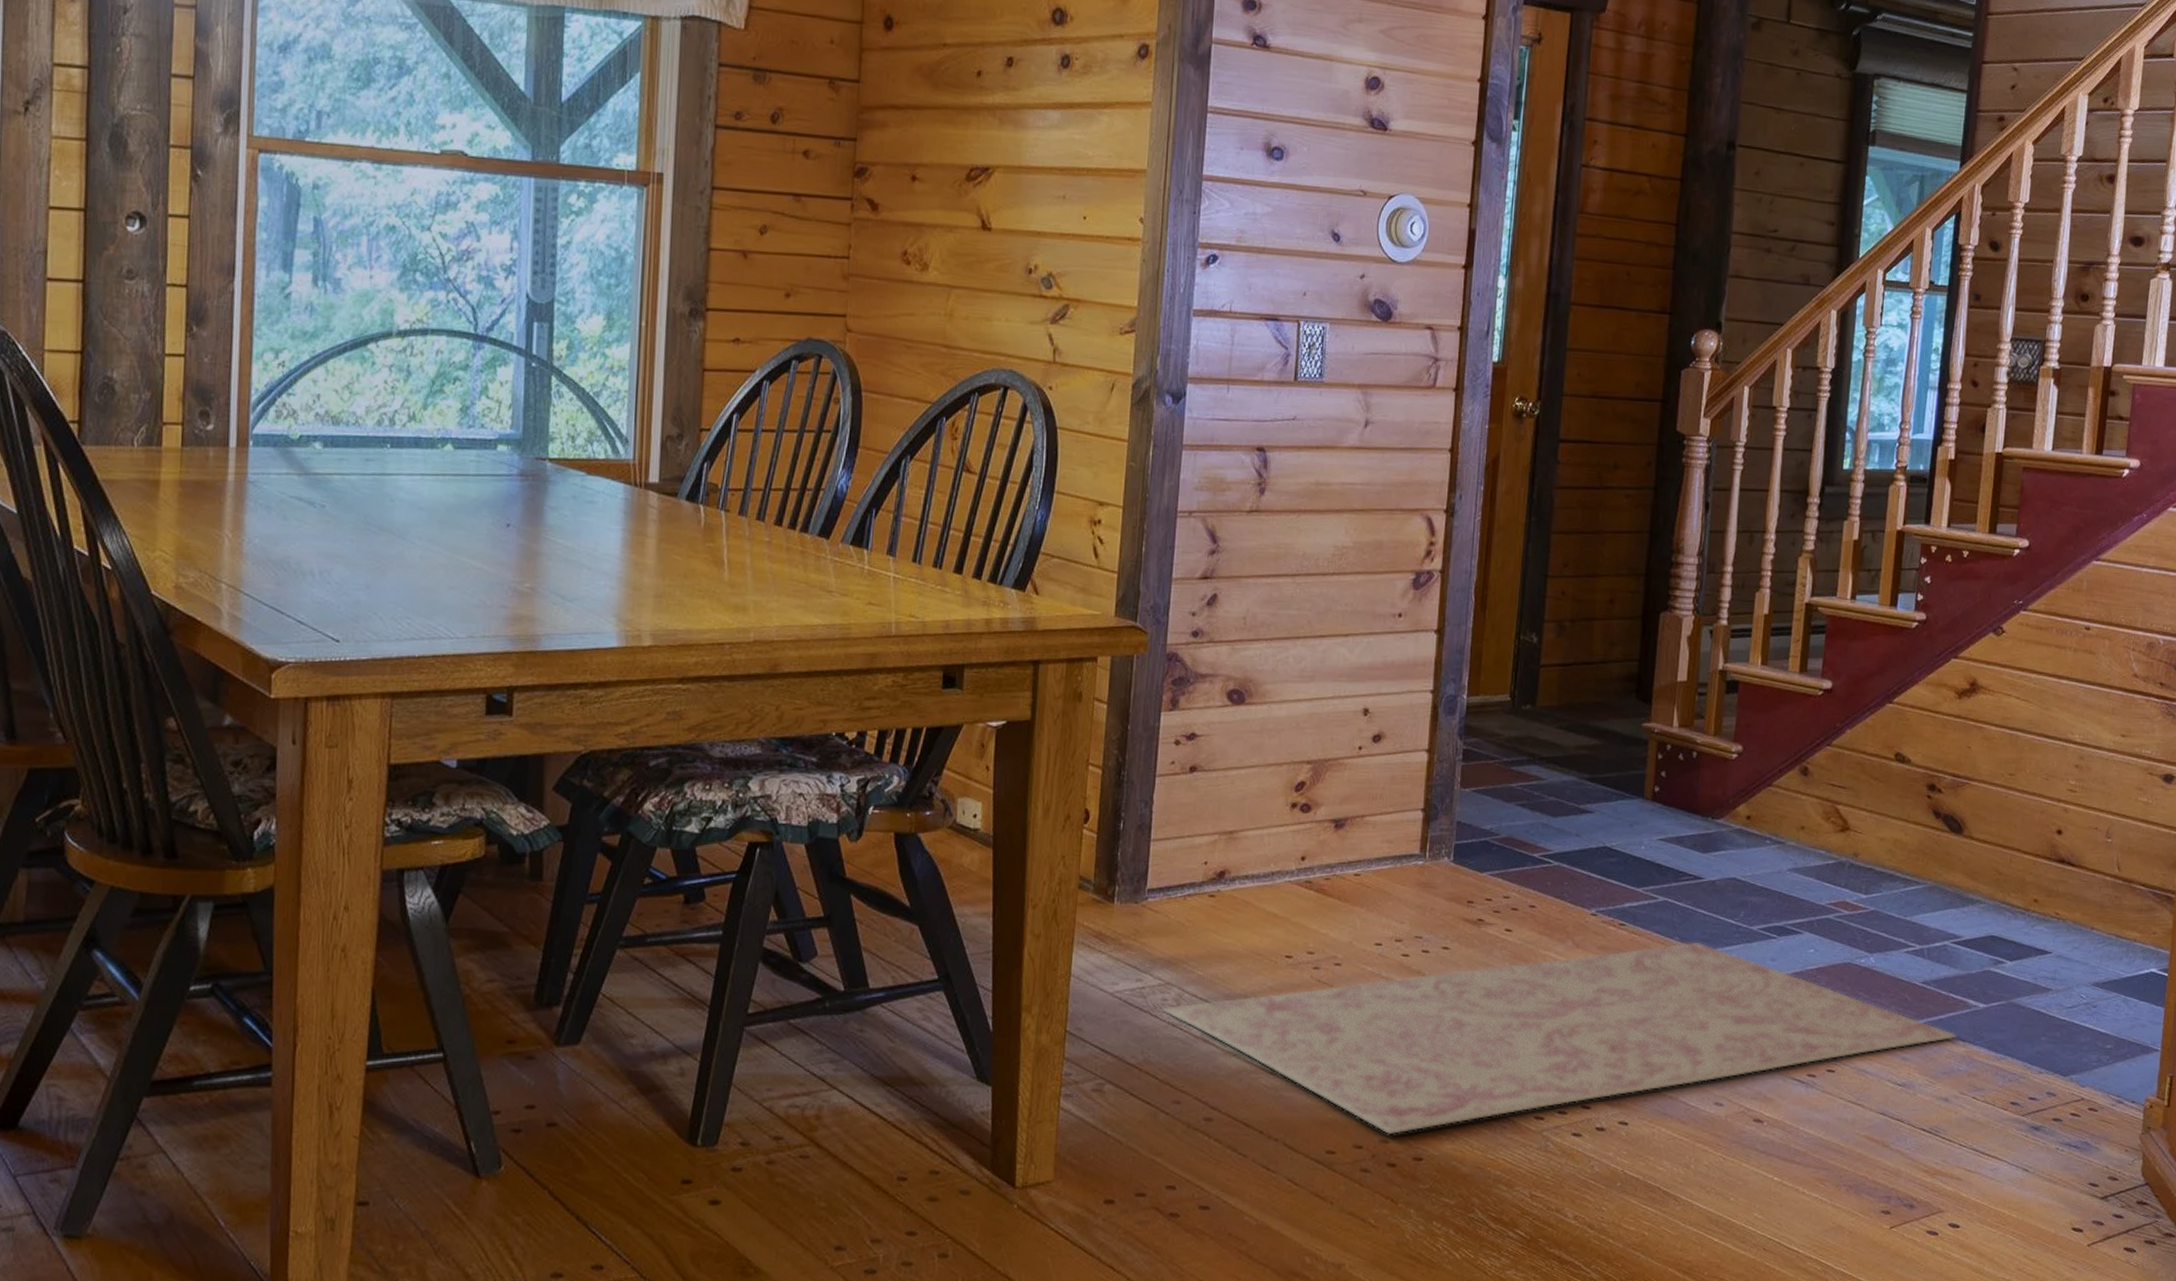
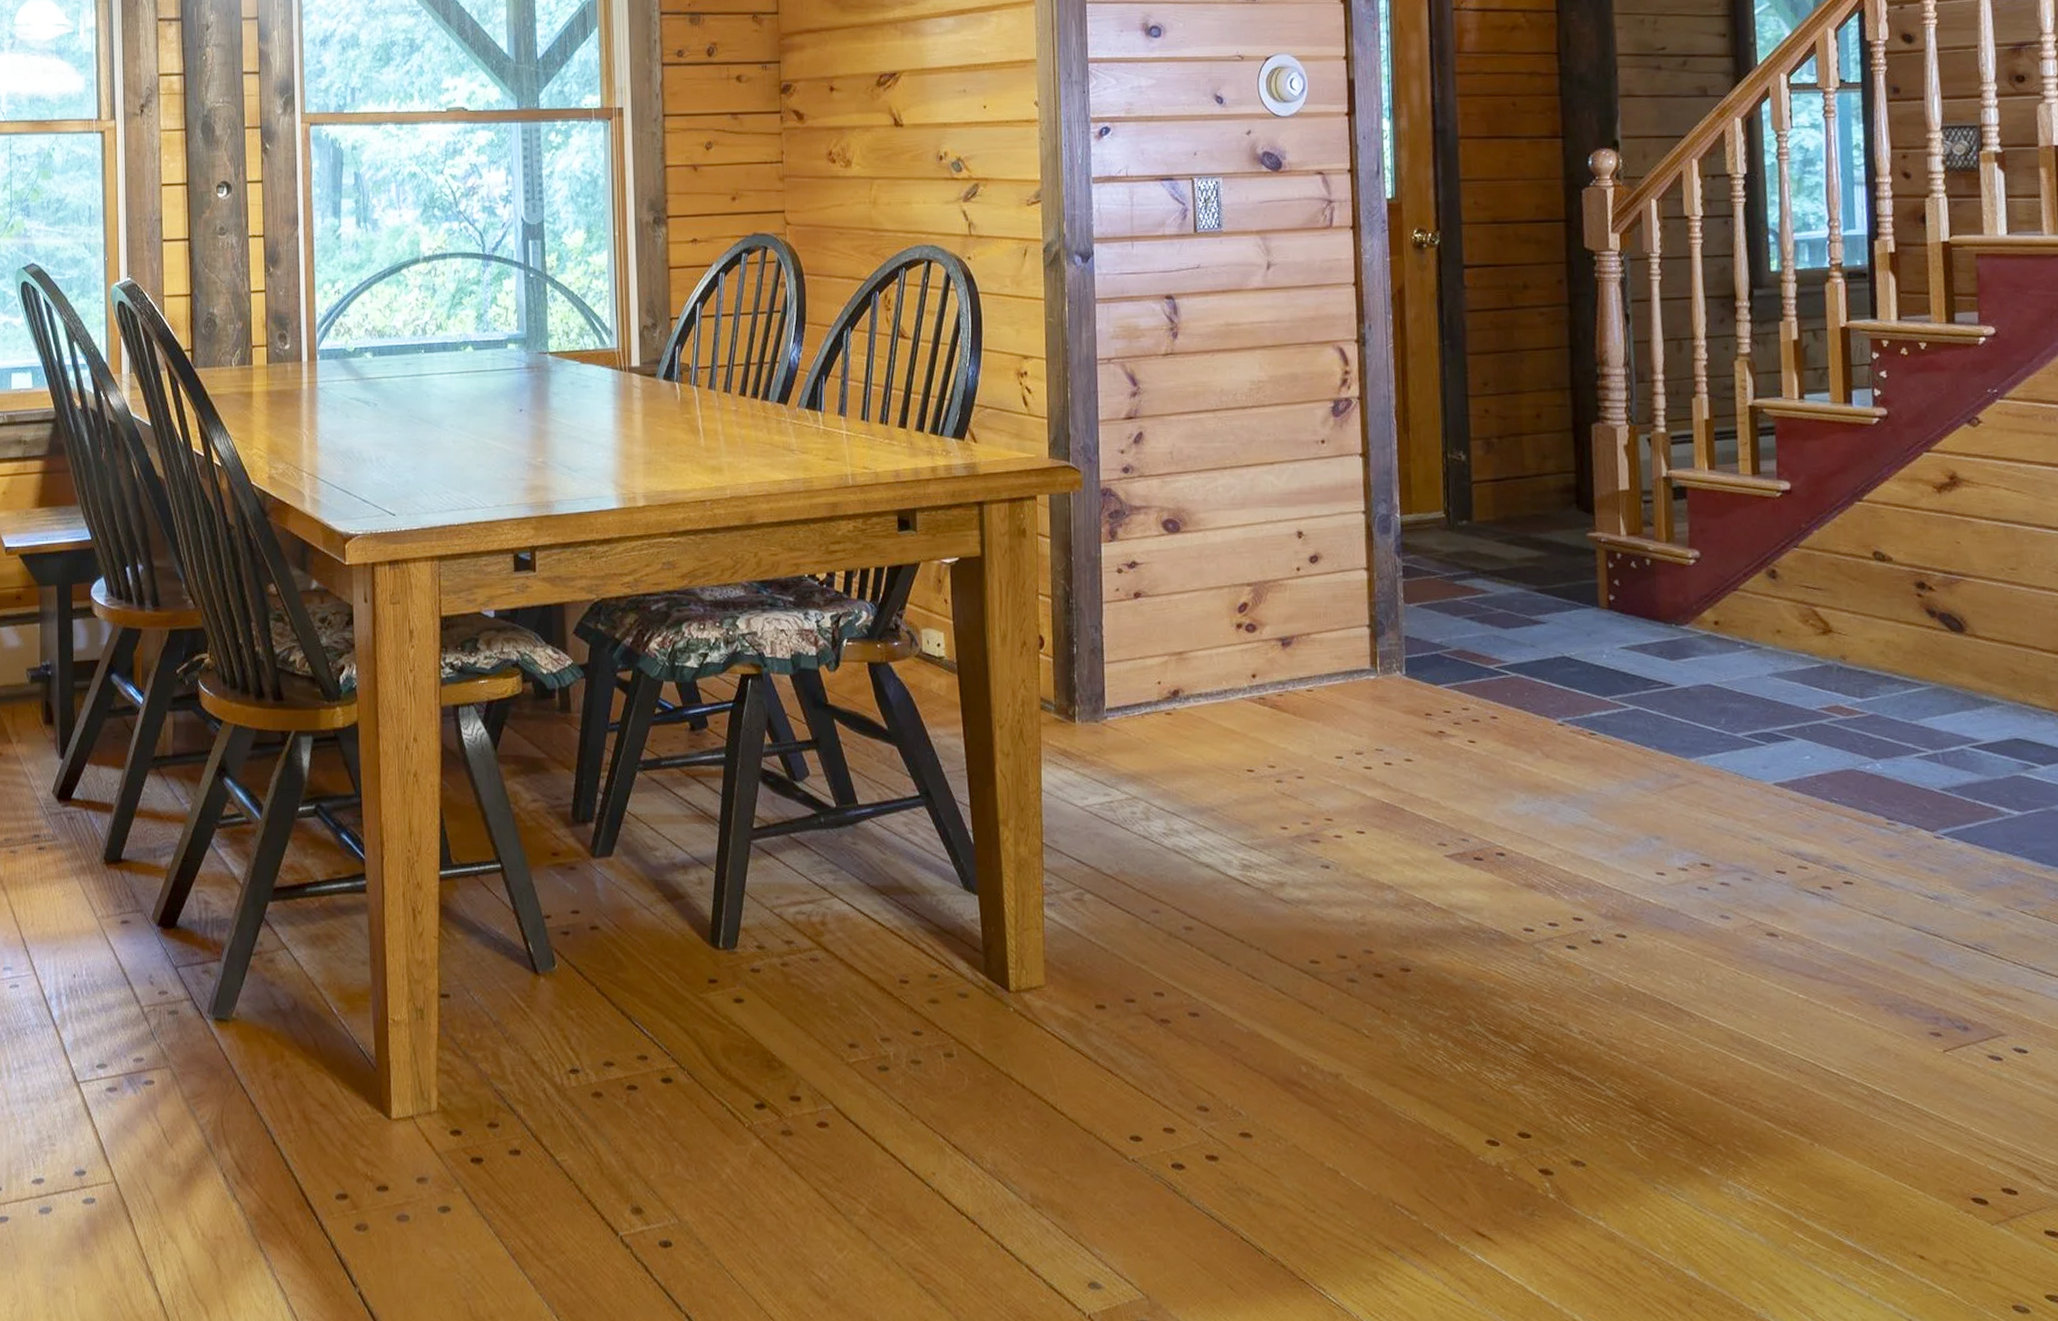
rug: present [1162,941,1957,1135] -> none [1132,750,1992,946]

